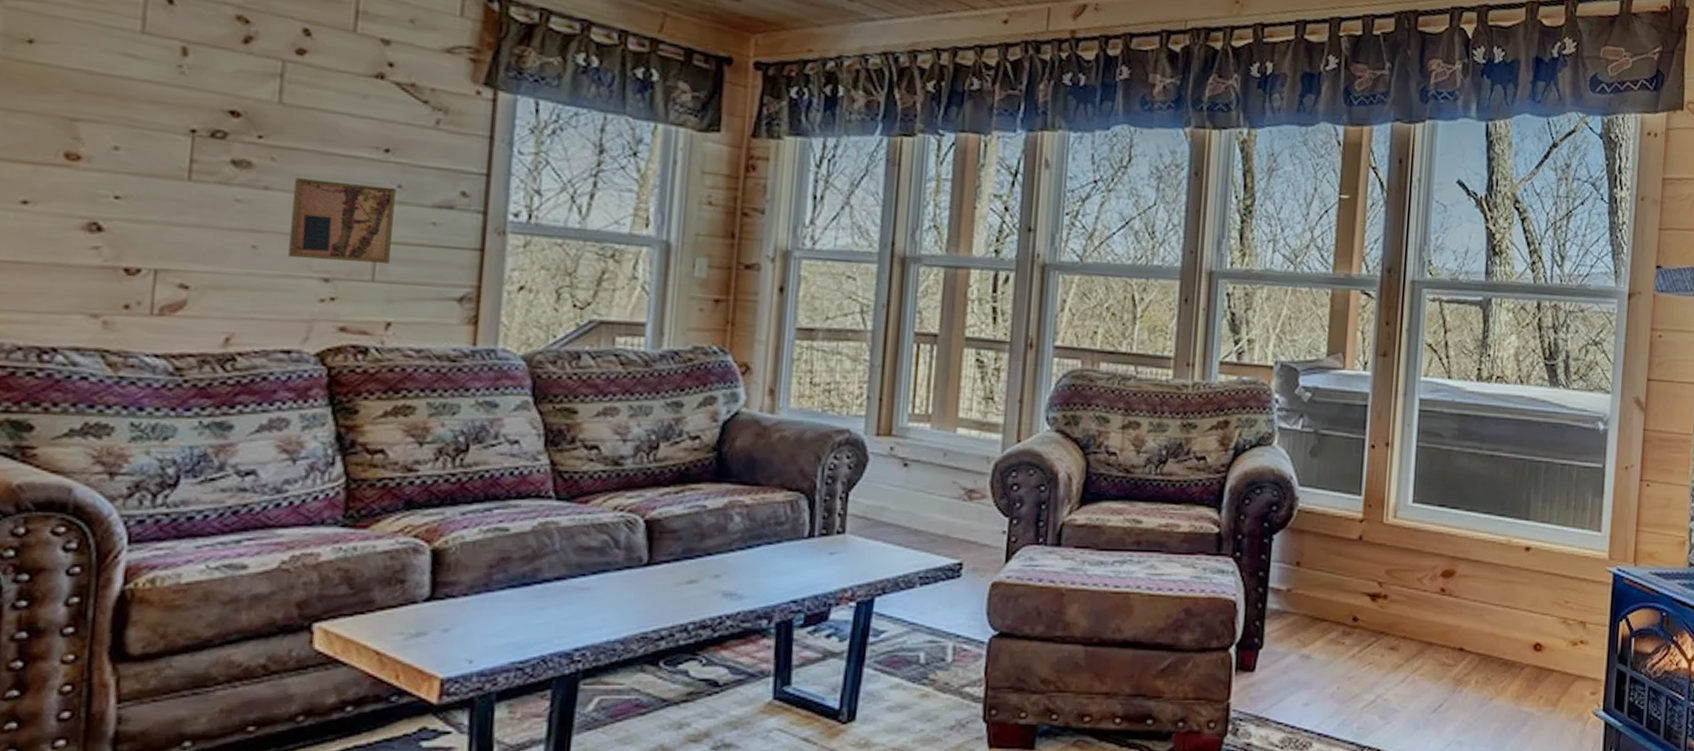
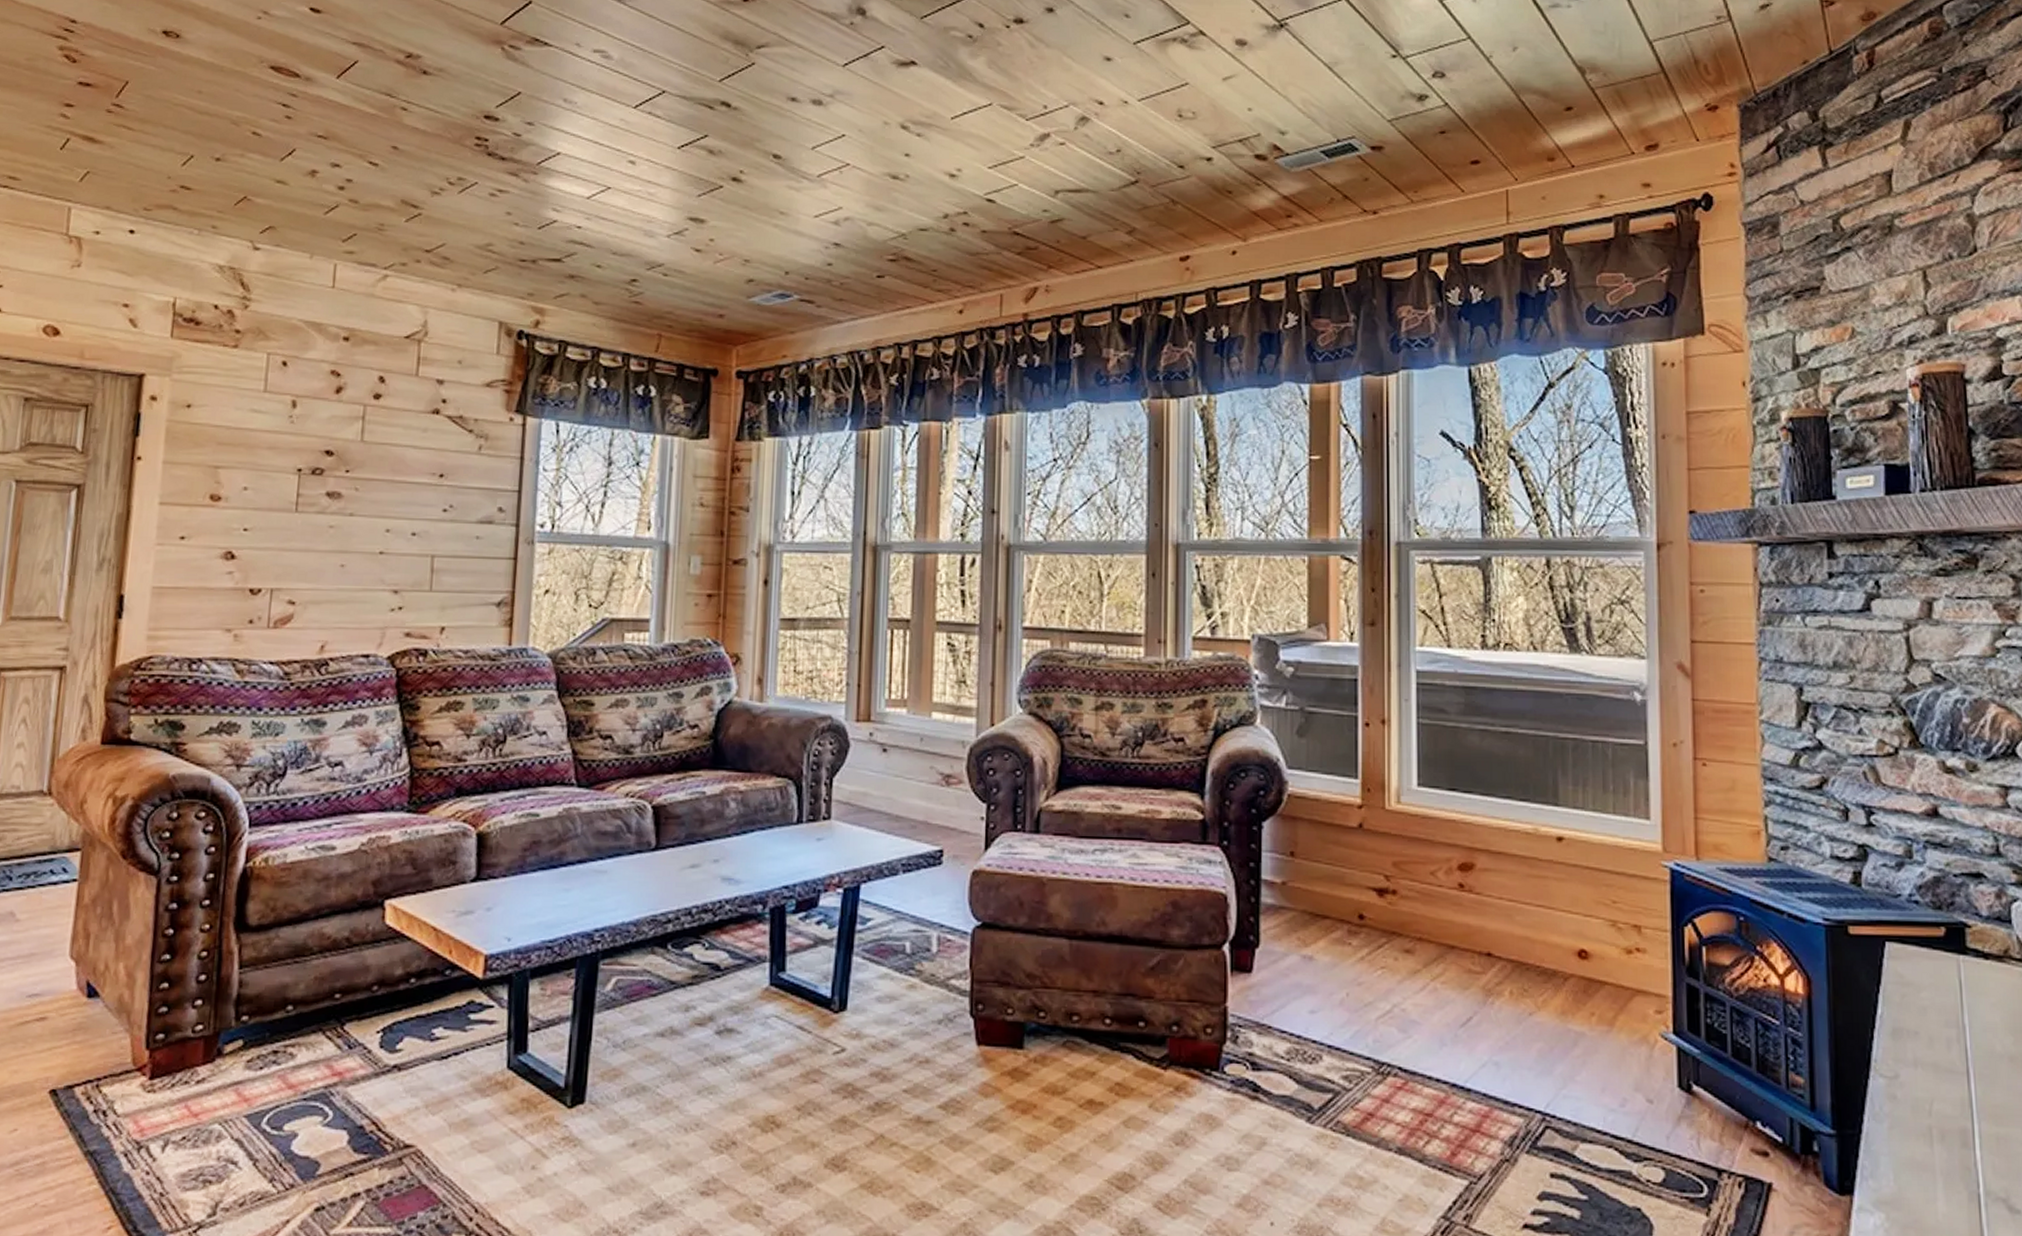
wall art: present [288,178,396,263] -> none [367,504,448,575]

